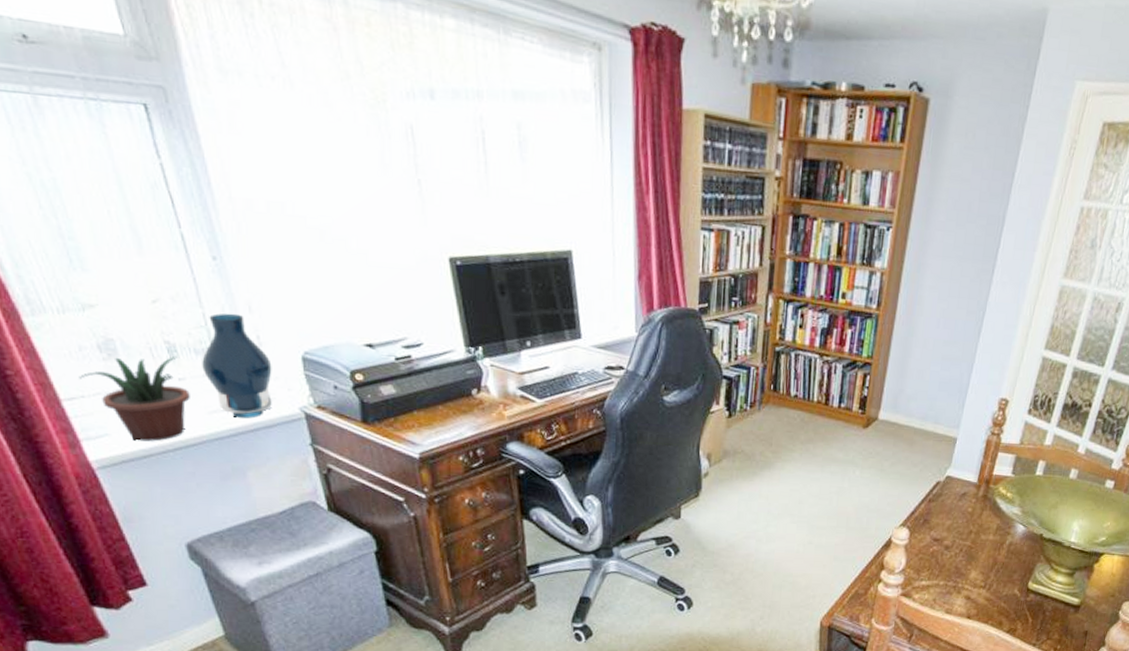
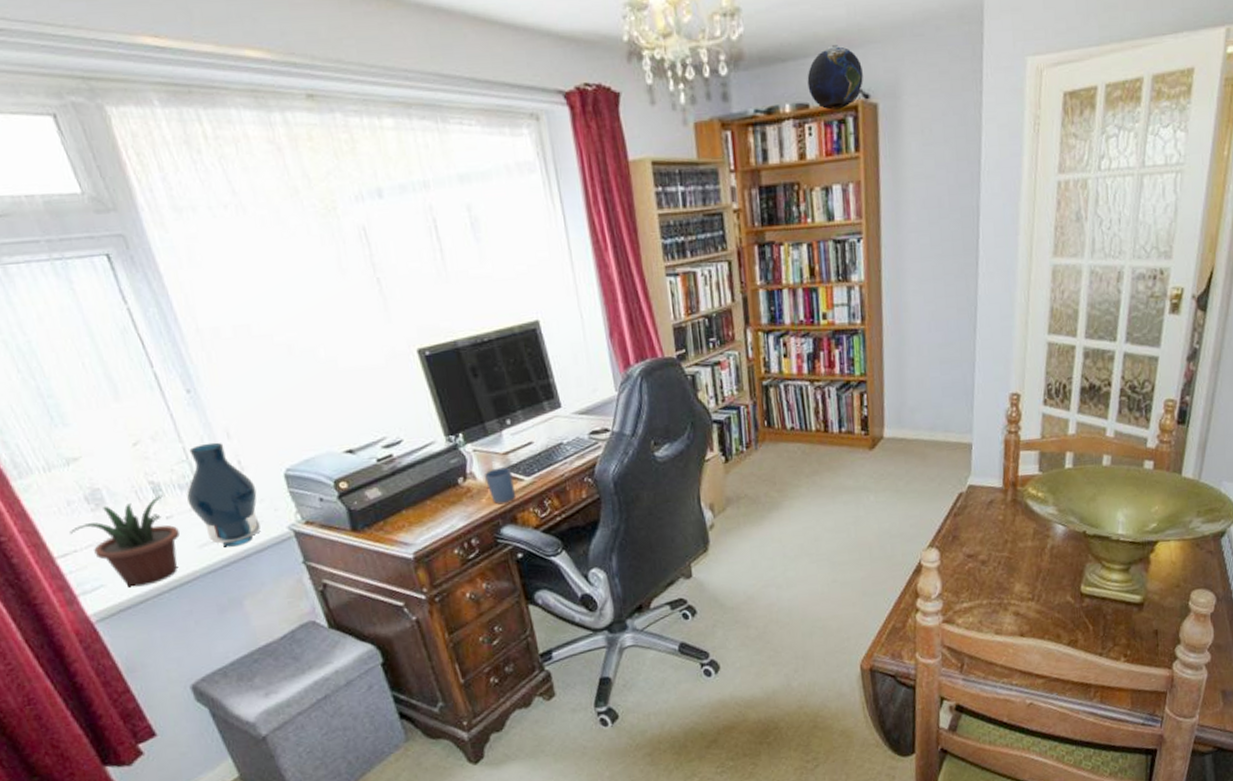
mug: none [499,386,525,421] -> present [485,467,515,505]
globe: none [866,33,921,98] -> present [807,46,863,110]

